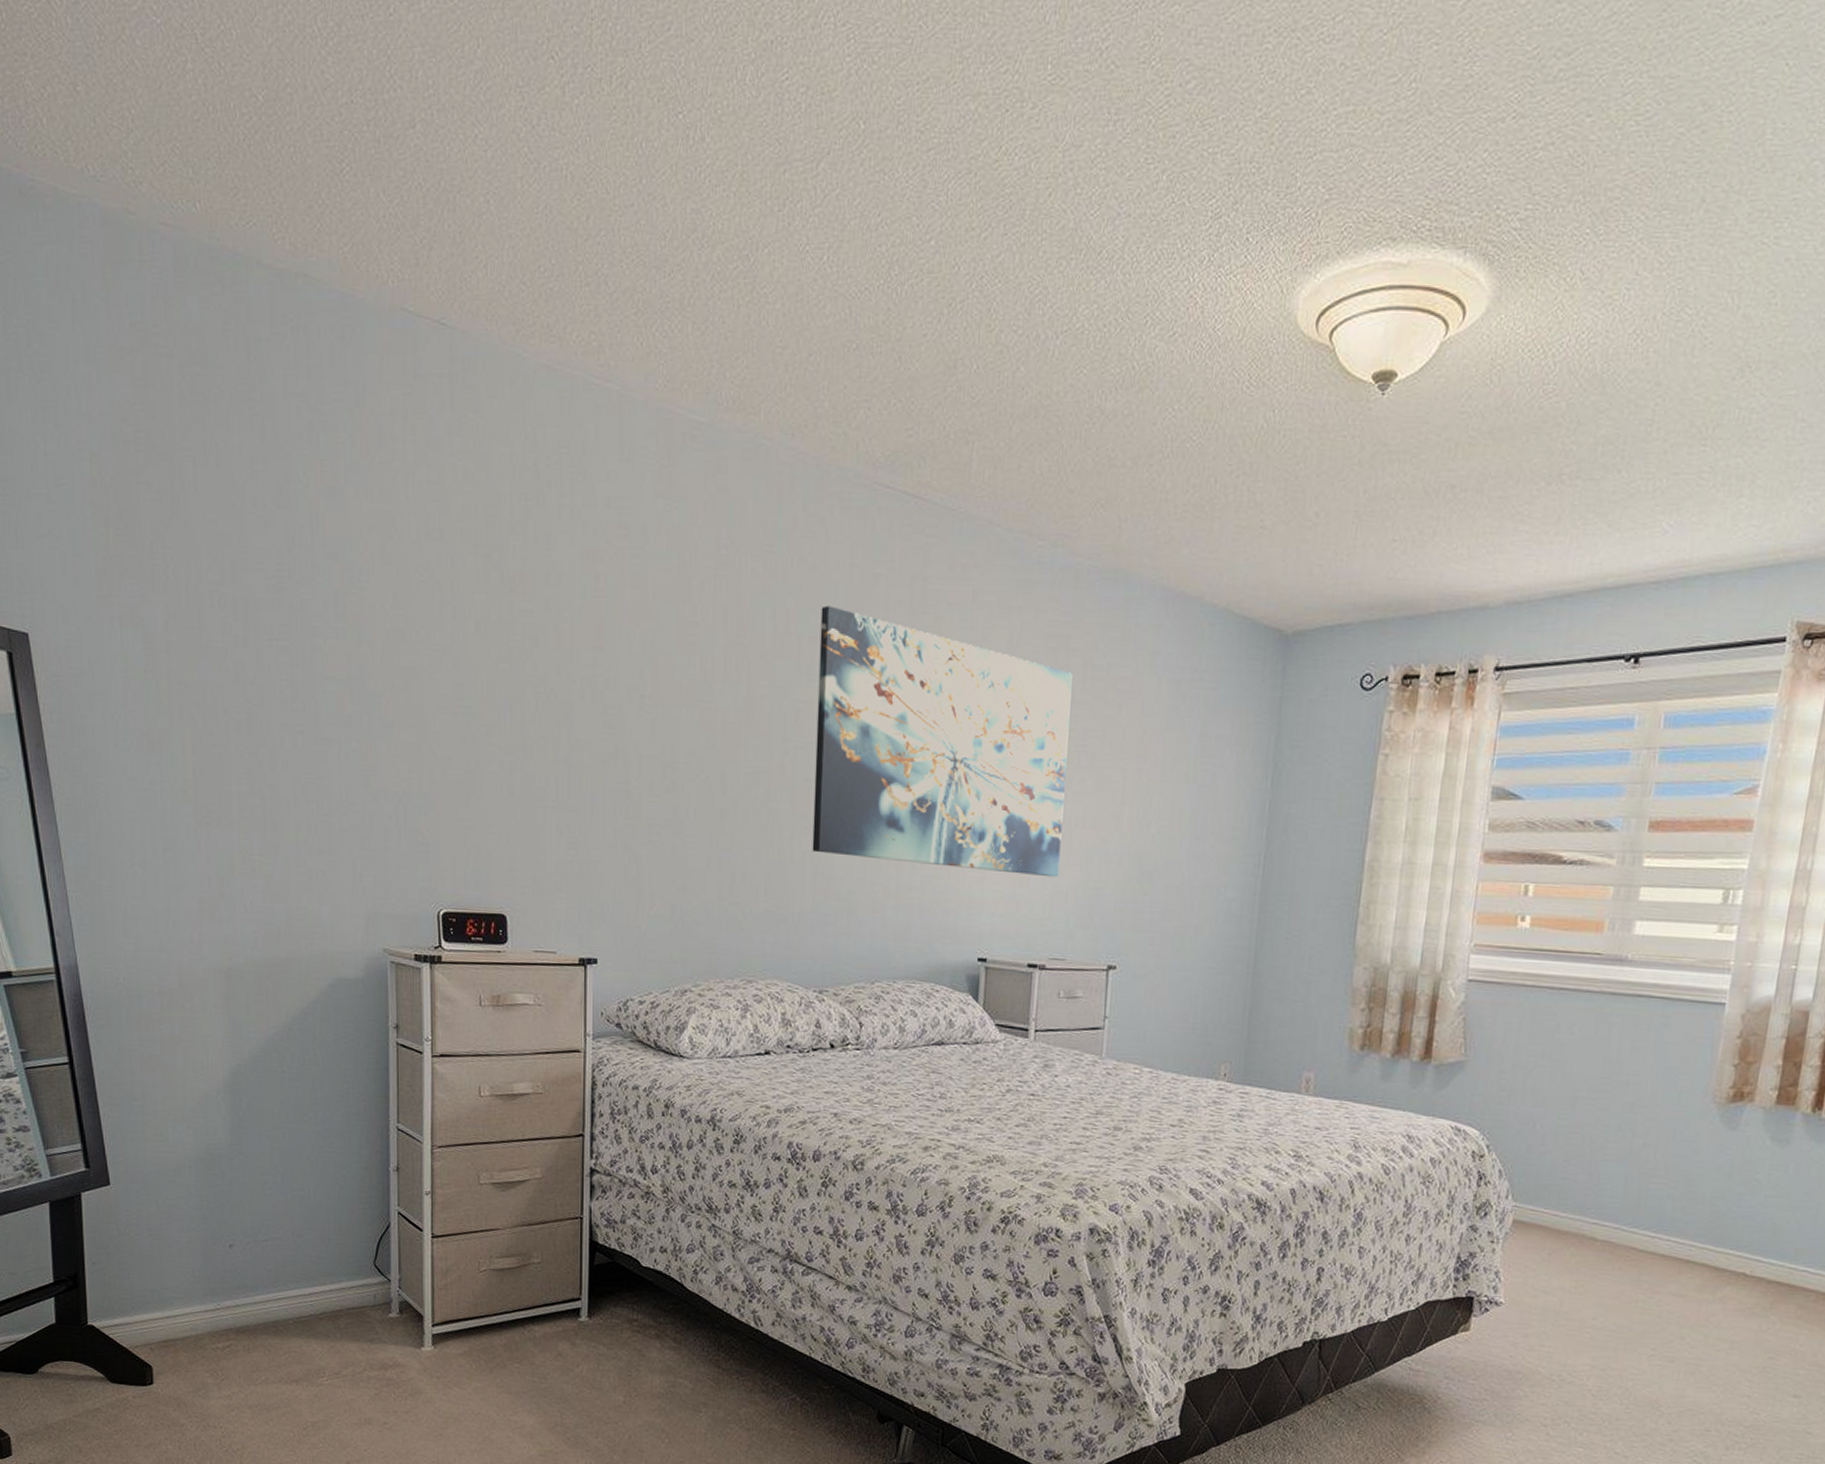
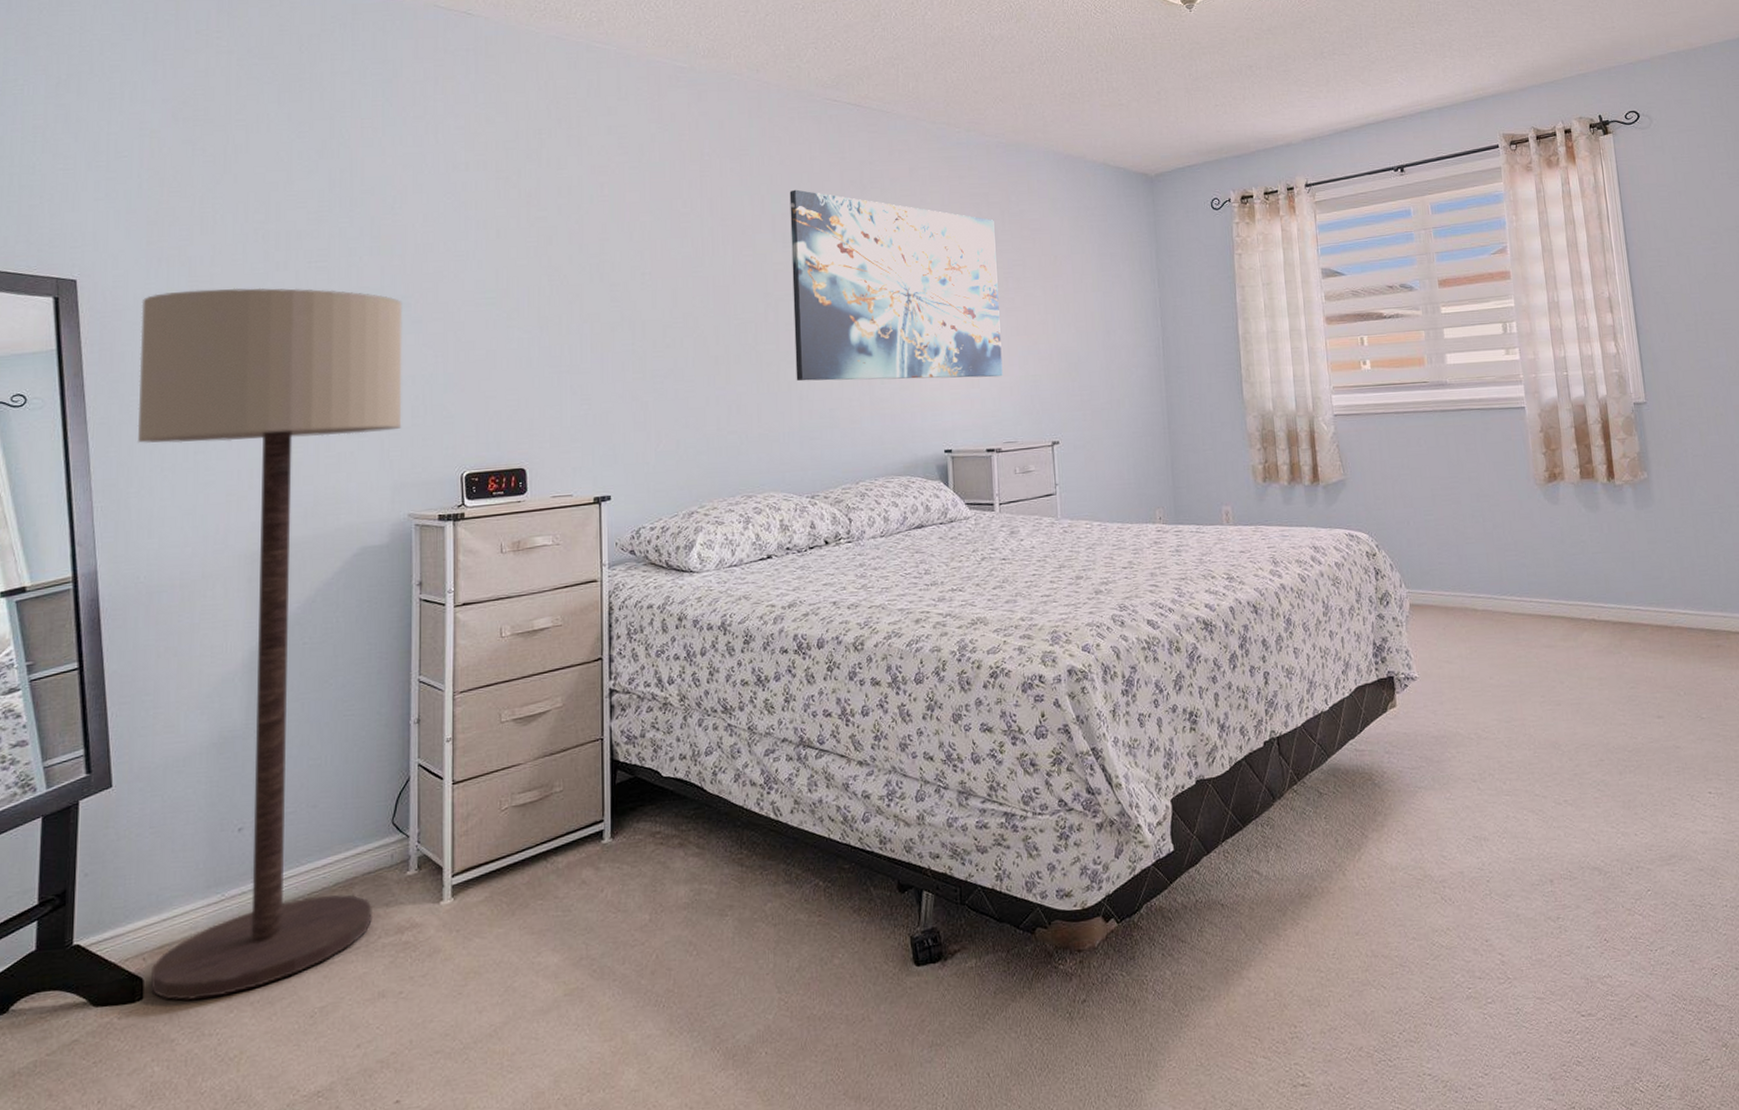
floor lamp: none [97,659,375,1396] -> present [137,287,403,1001]

